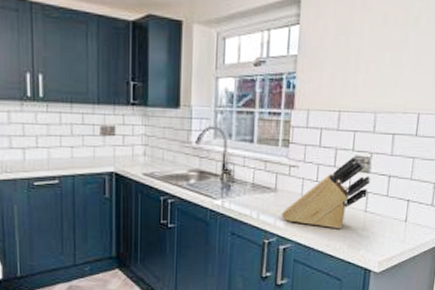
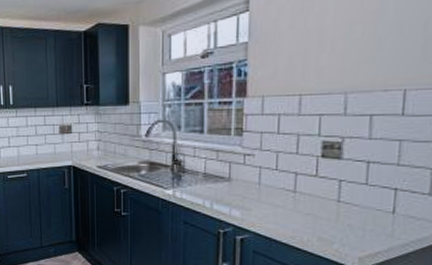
knife block: present [281,156,371,229] -> none [237,142,344,221]

